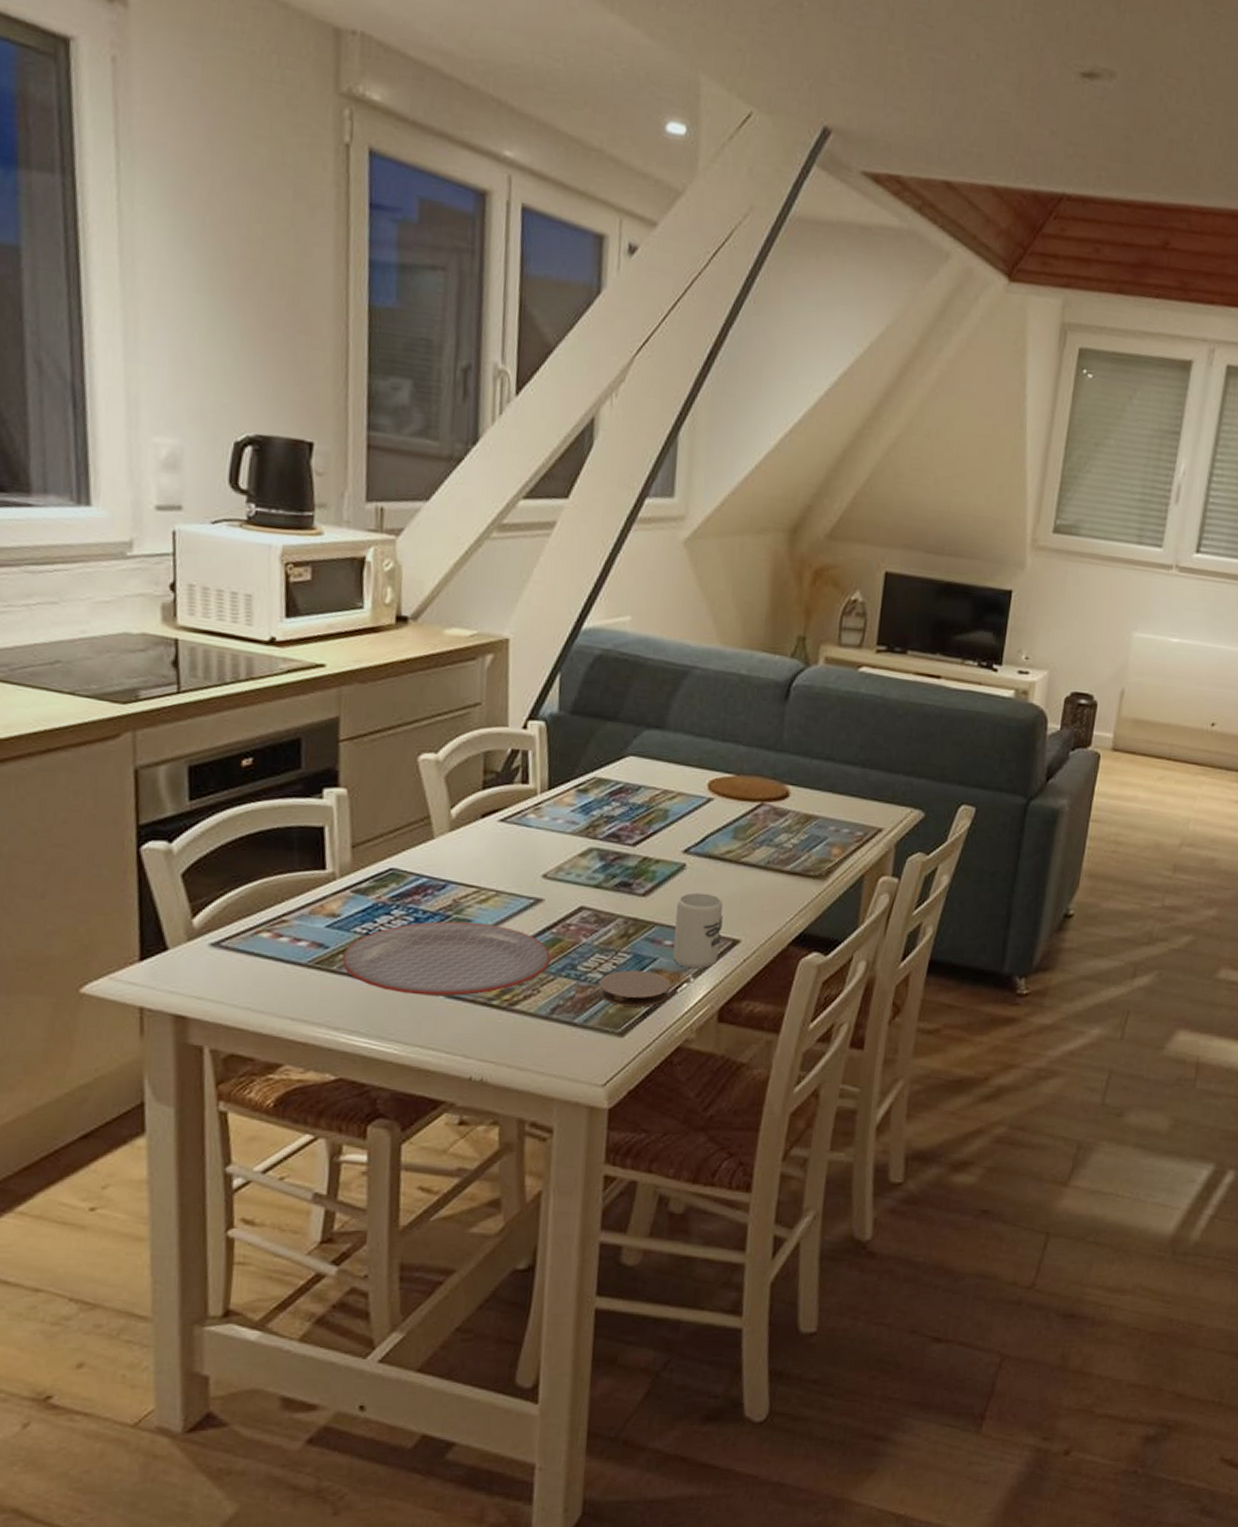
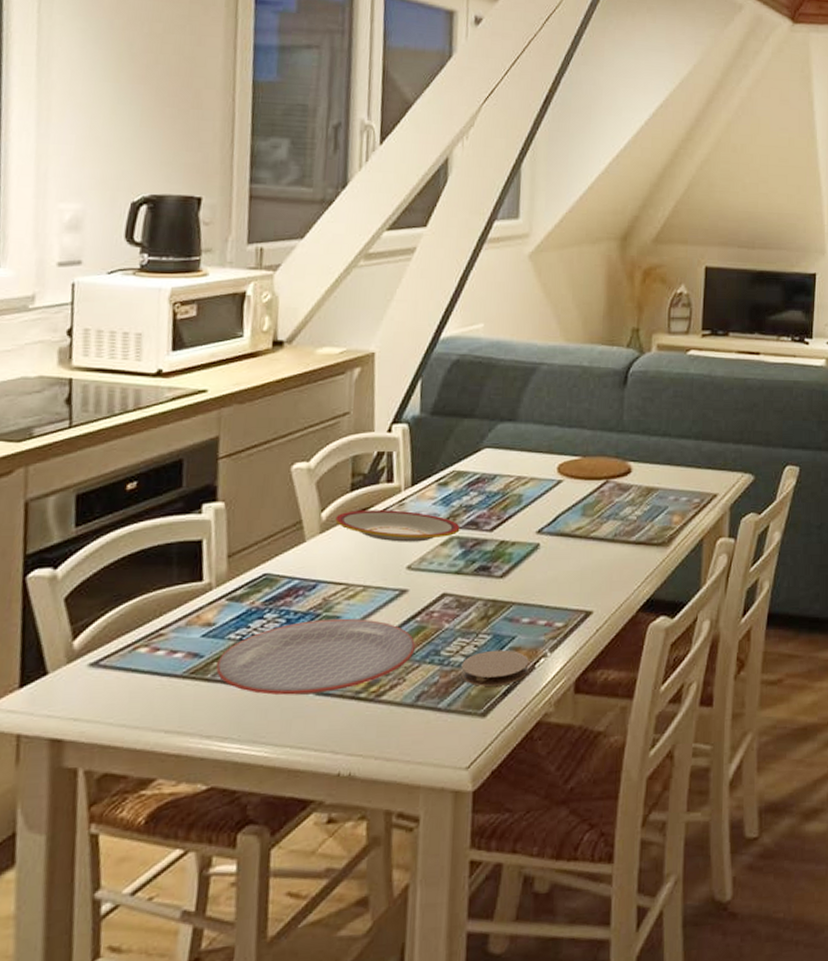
plate: none [466,810,601,850] -> present [335,510,460,542]
cup: present [673,892,723,968] -> none [530,569,575,643]

